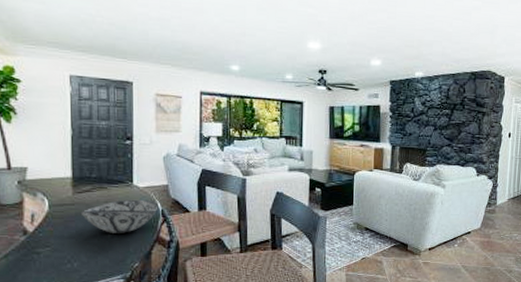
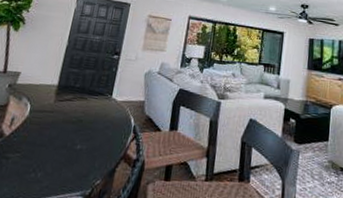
decorative bowl: present [80,199,157,233] -> none [57,112,131,147]

